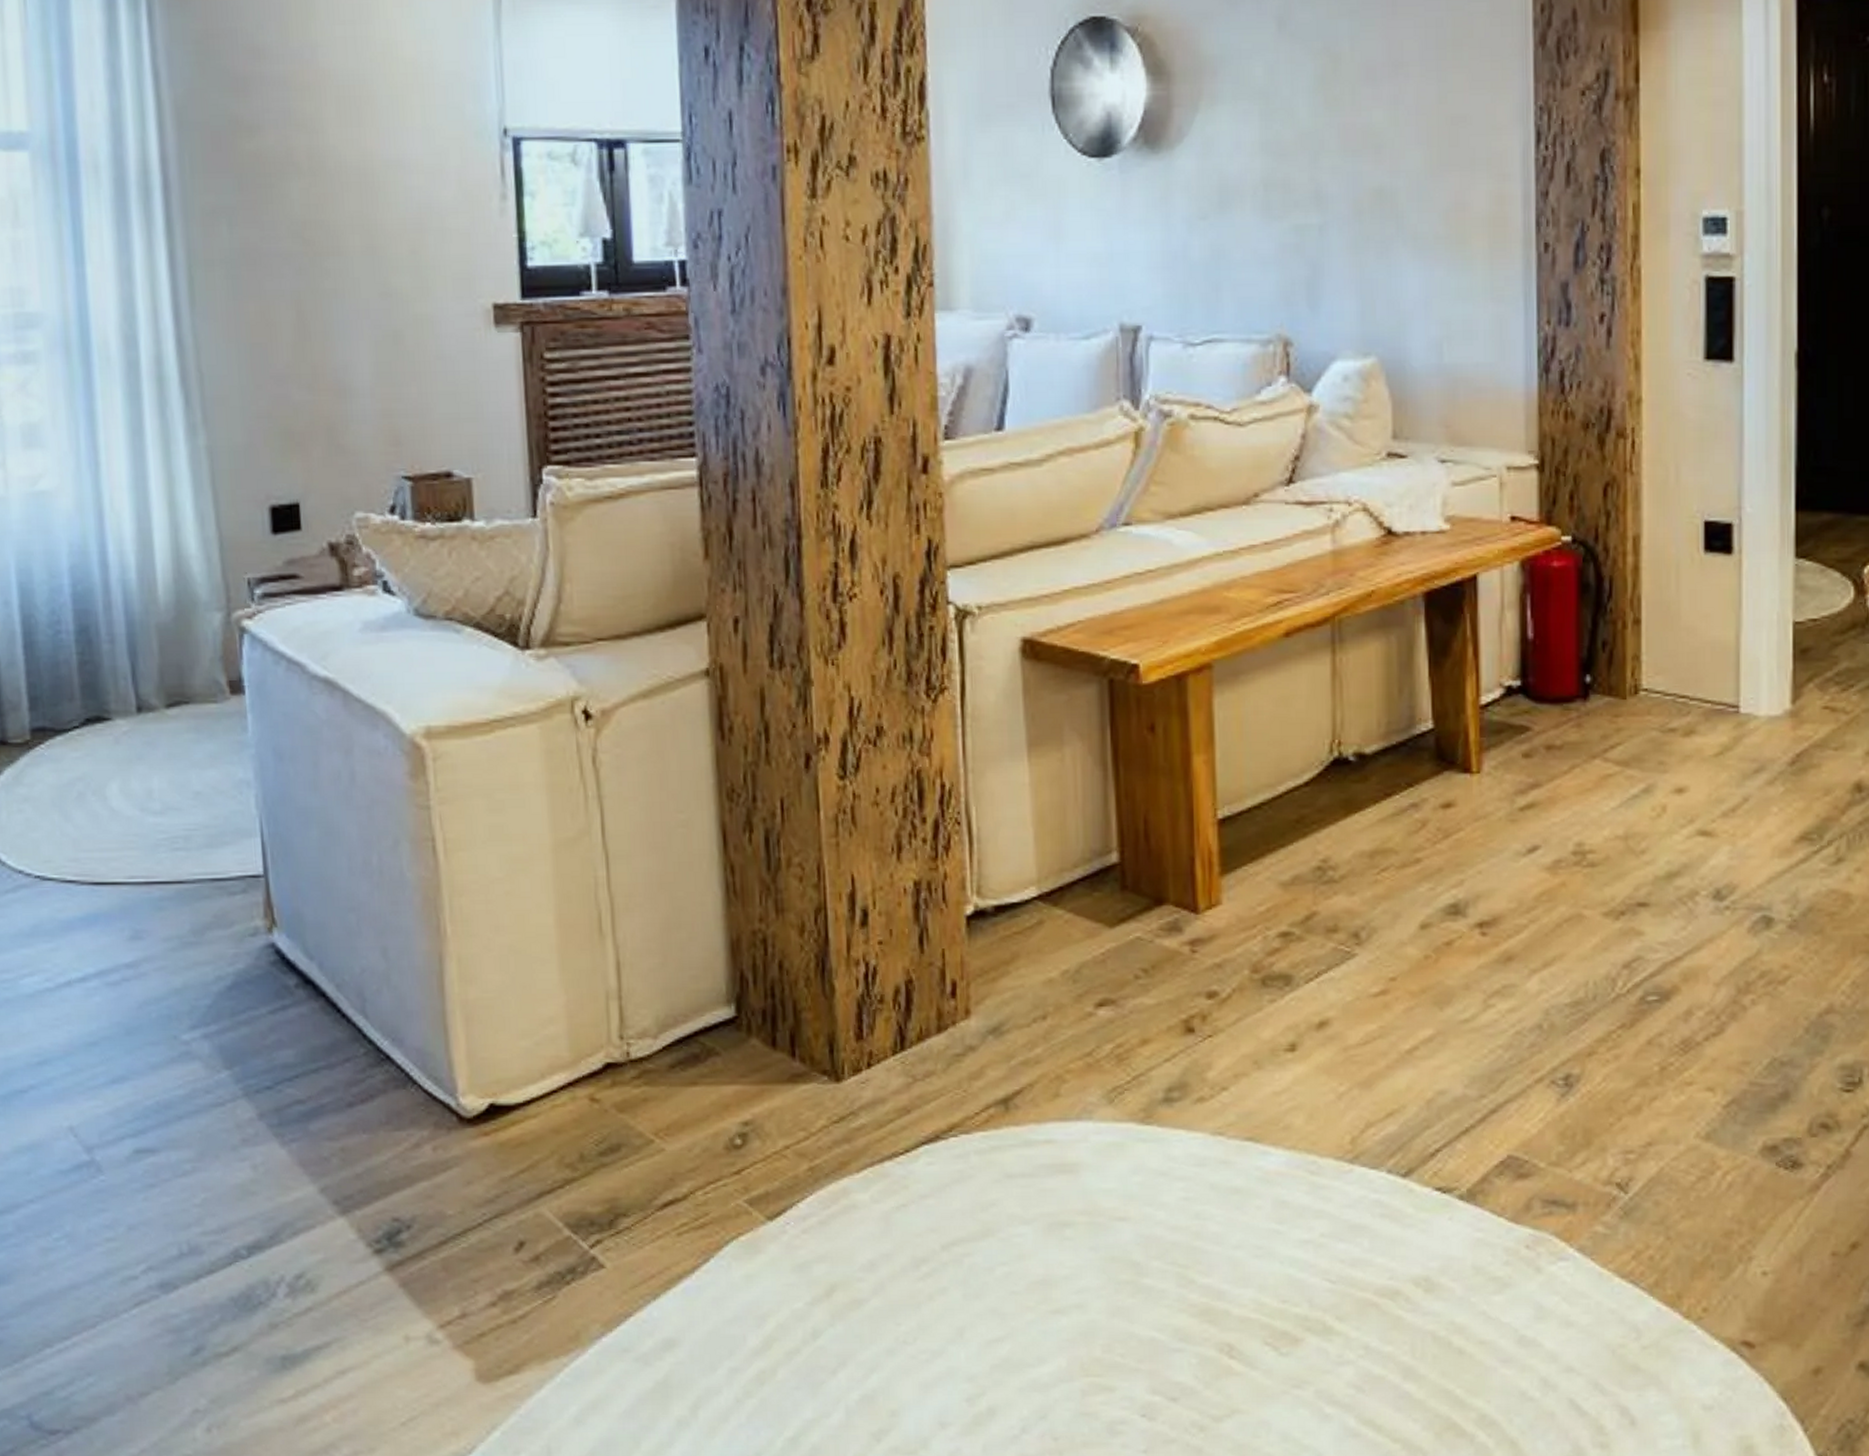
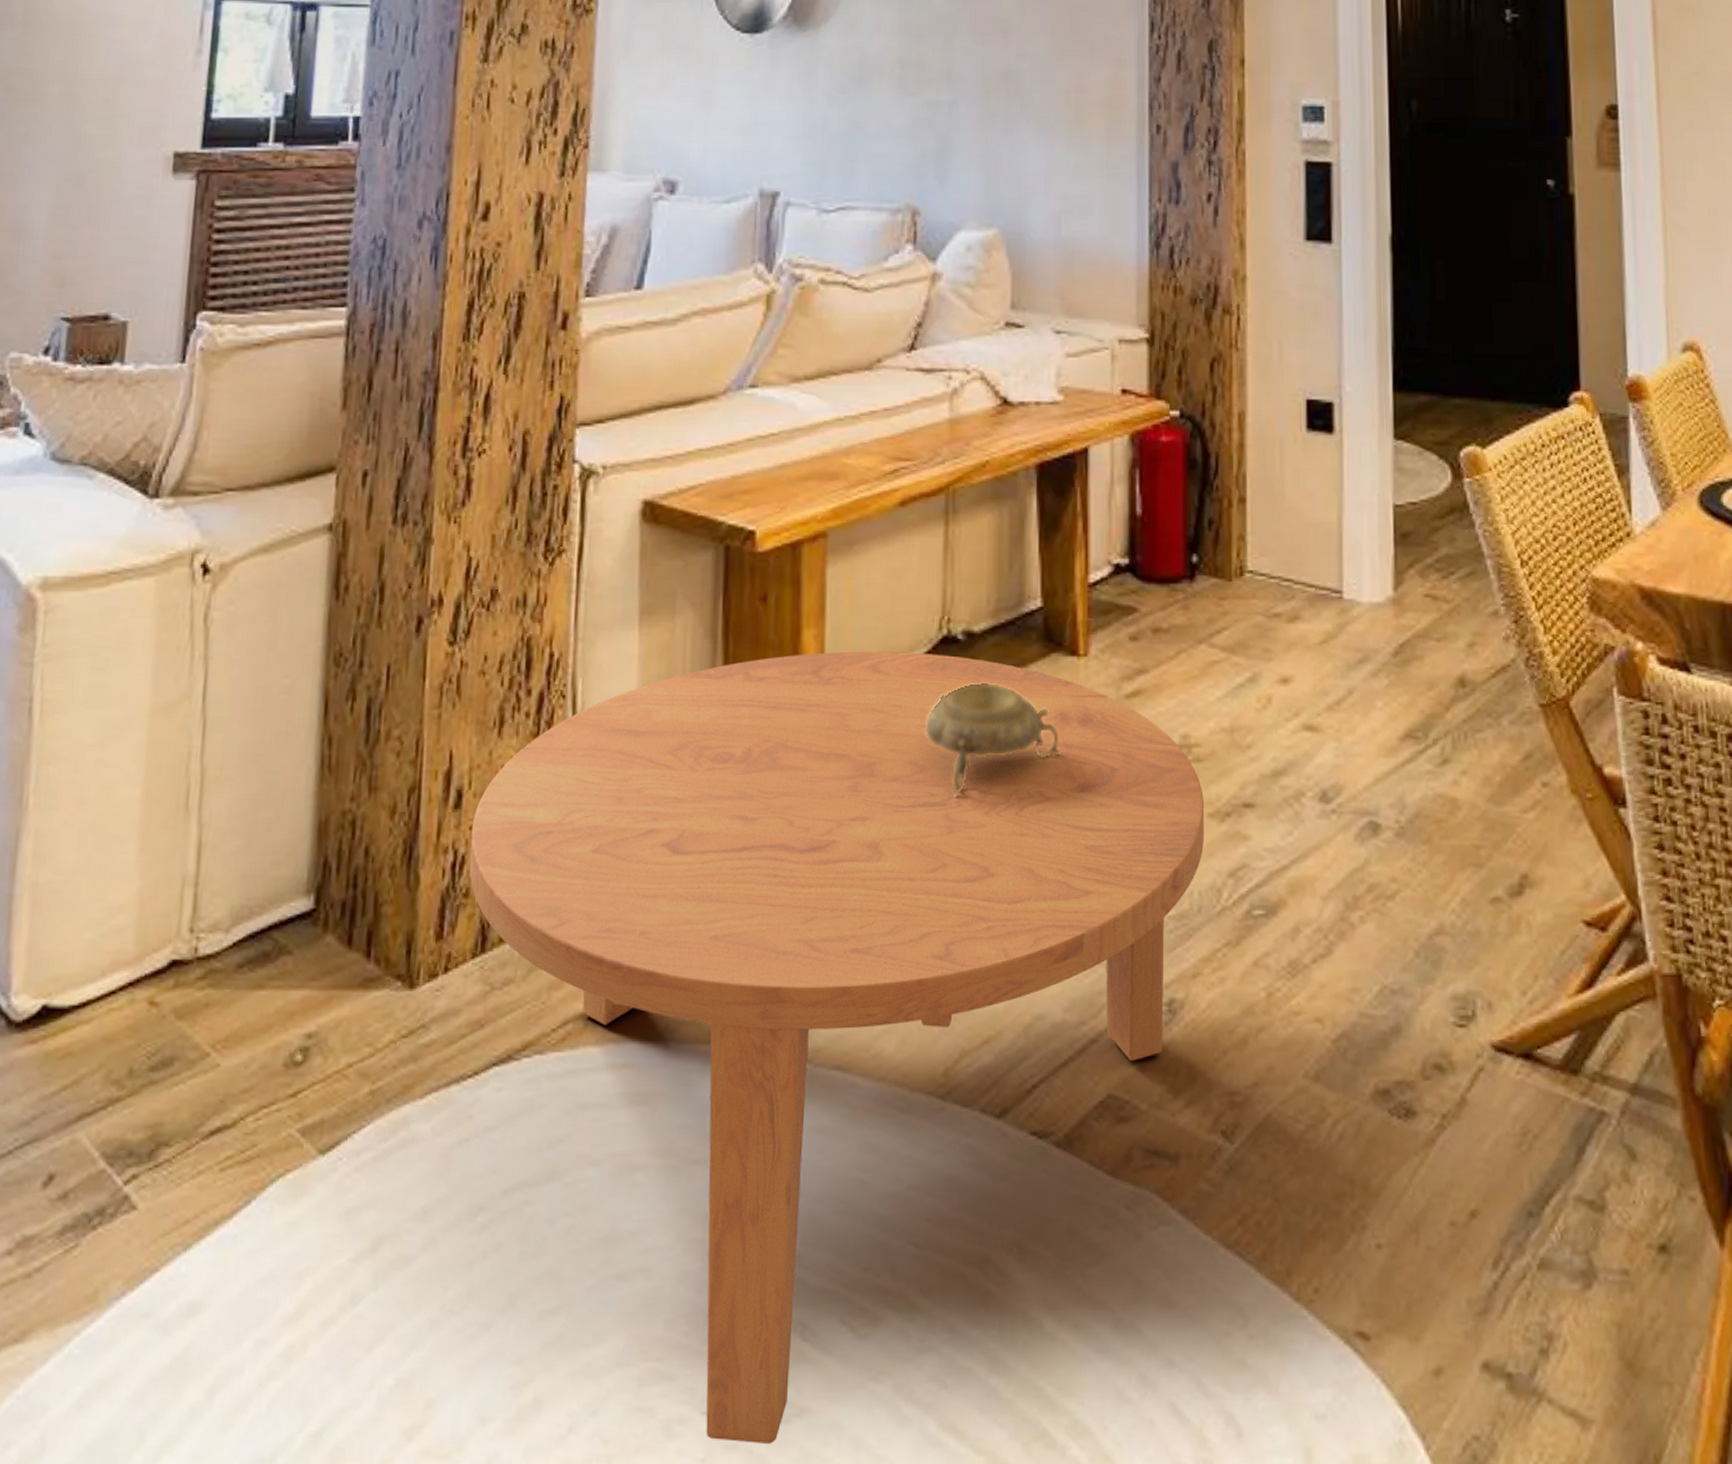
coffee table: none [880,774,1599,1438] -> present [469,651,1204,1444]
decorative bowl: none [1321,801,1455,904] -> present [926,683,1060,797]

